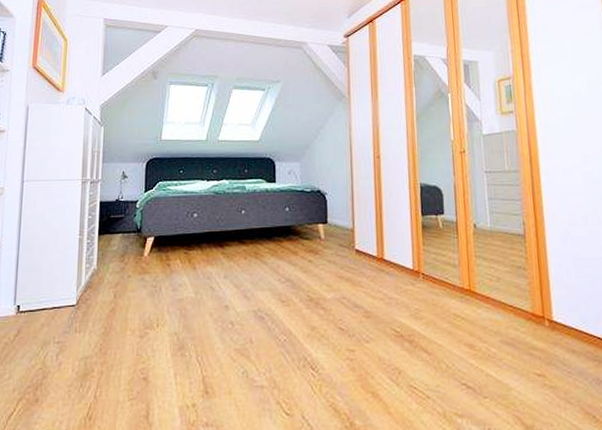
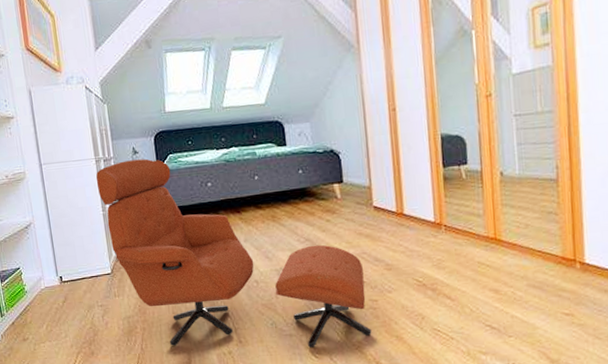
armchair: none [78,184,347,402] -> present [96,158,372,348]

